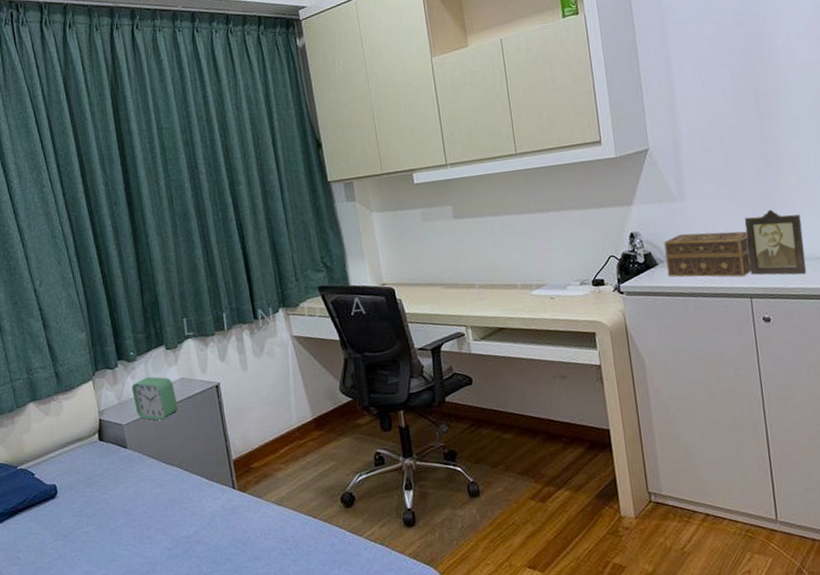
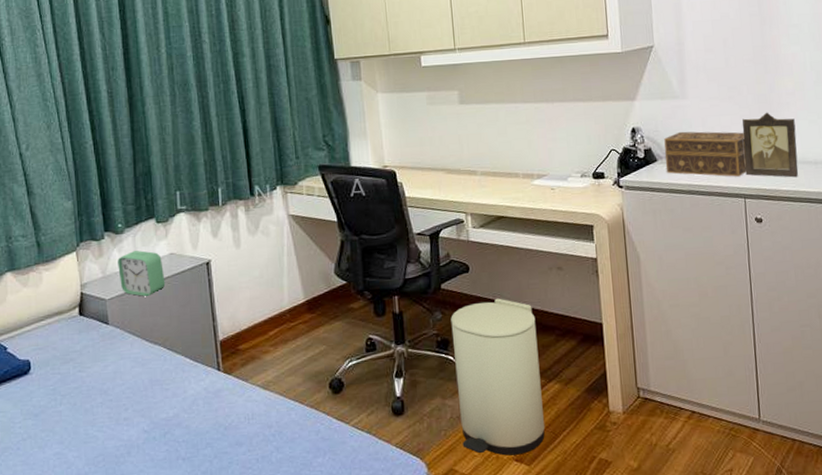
pedal bin: none [456,408,557,563] -> present [451,298,546,456]

